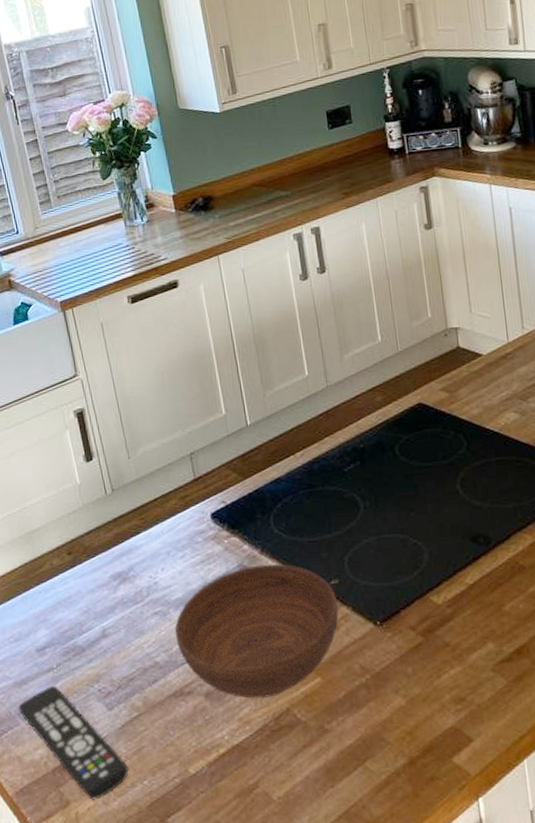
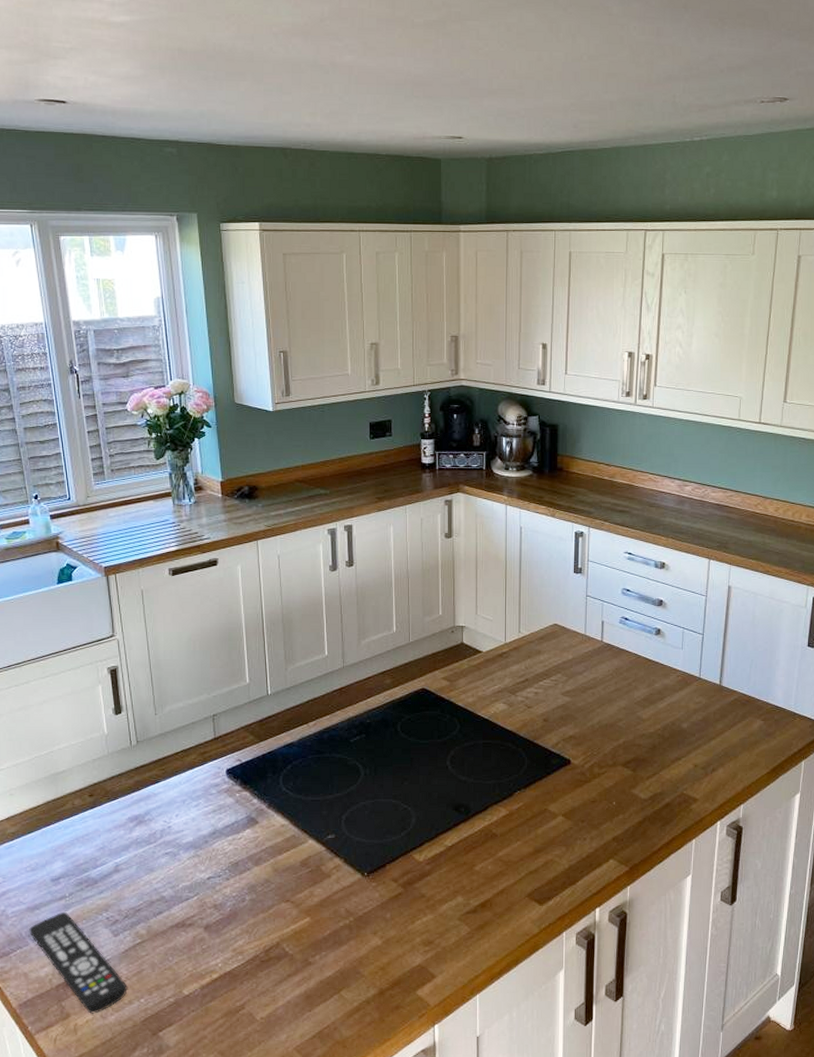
bowl: present [175,563,339,698] -> none [183,817,331,932]

